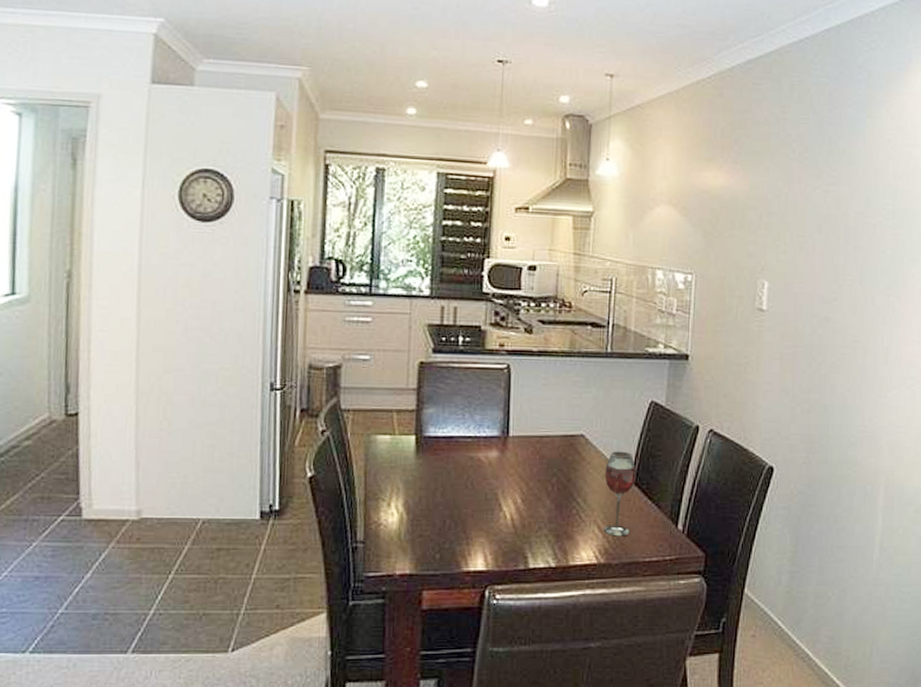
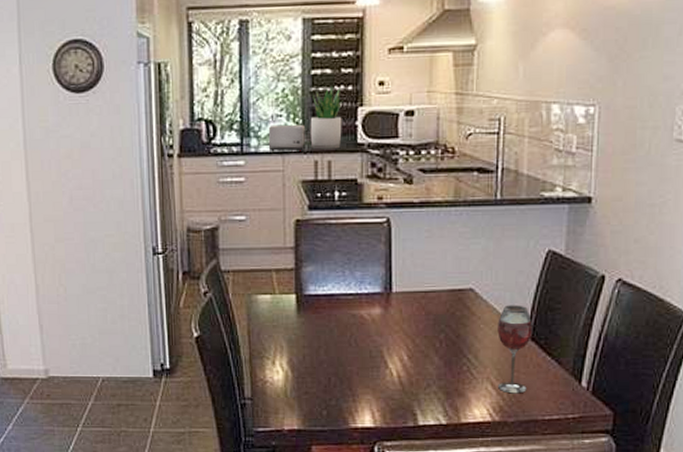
toaster: none [397,269,435,296] -> present [268,124,306,152]
planter: none [438,237,471,296] -> present [310,86,343,150]

